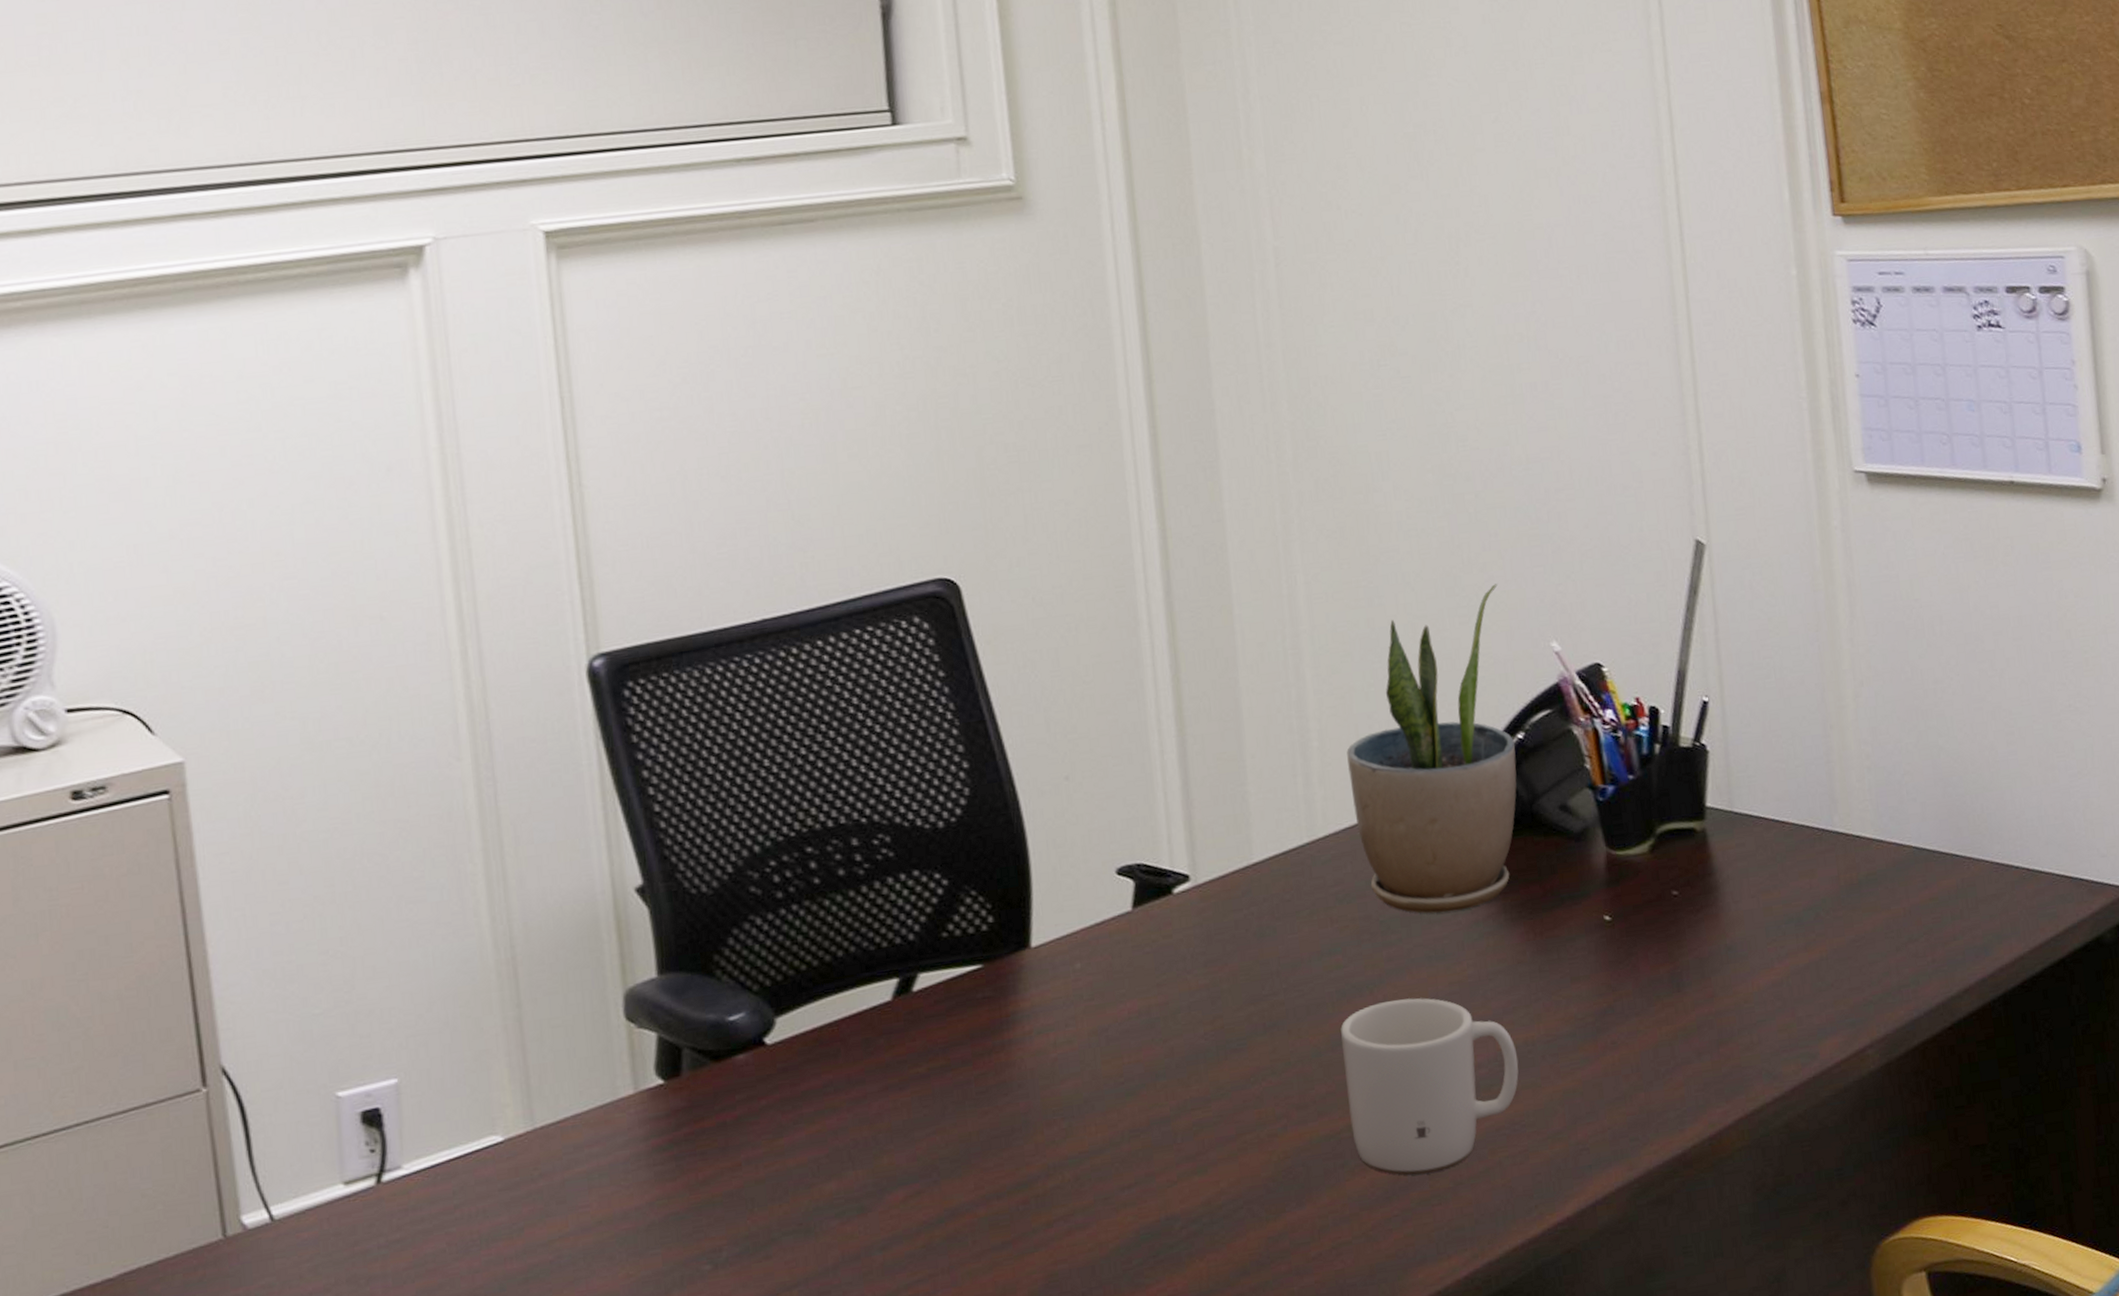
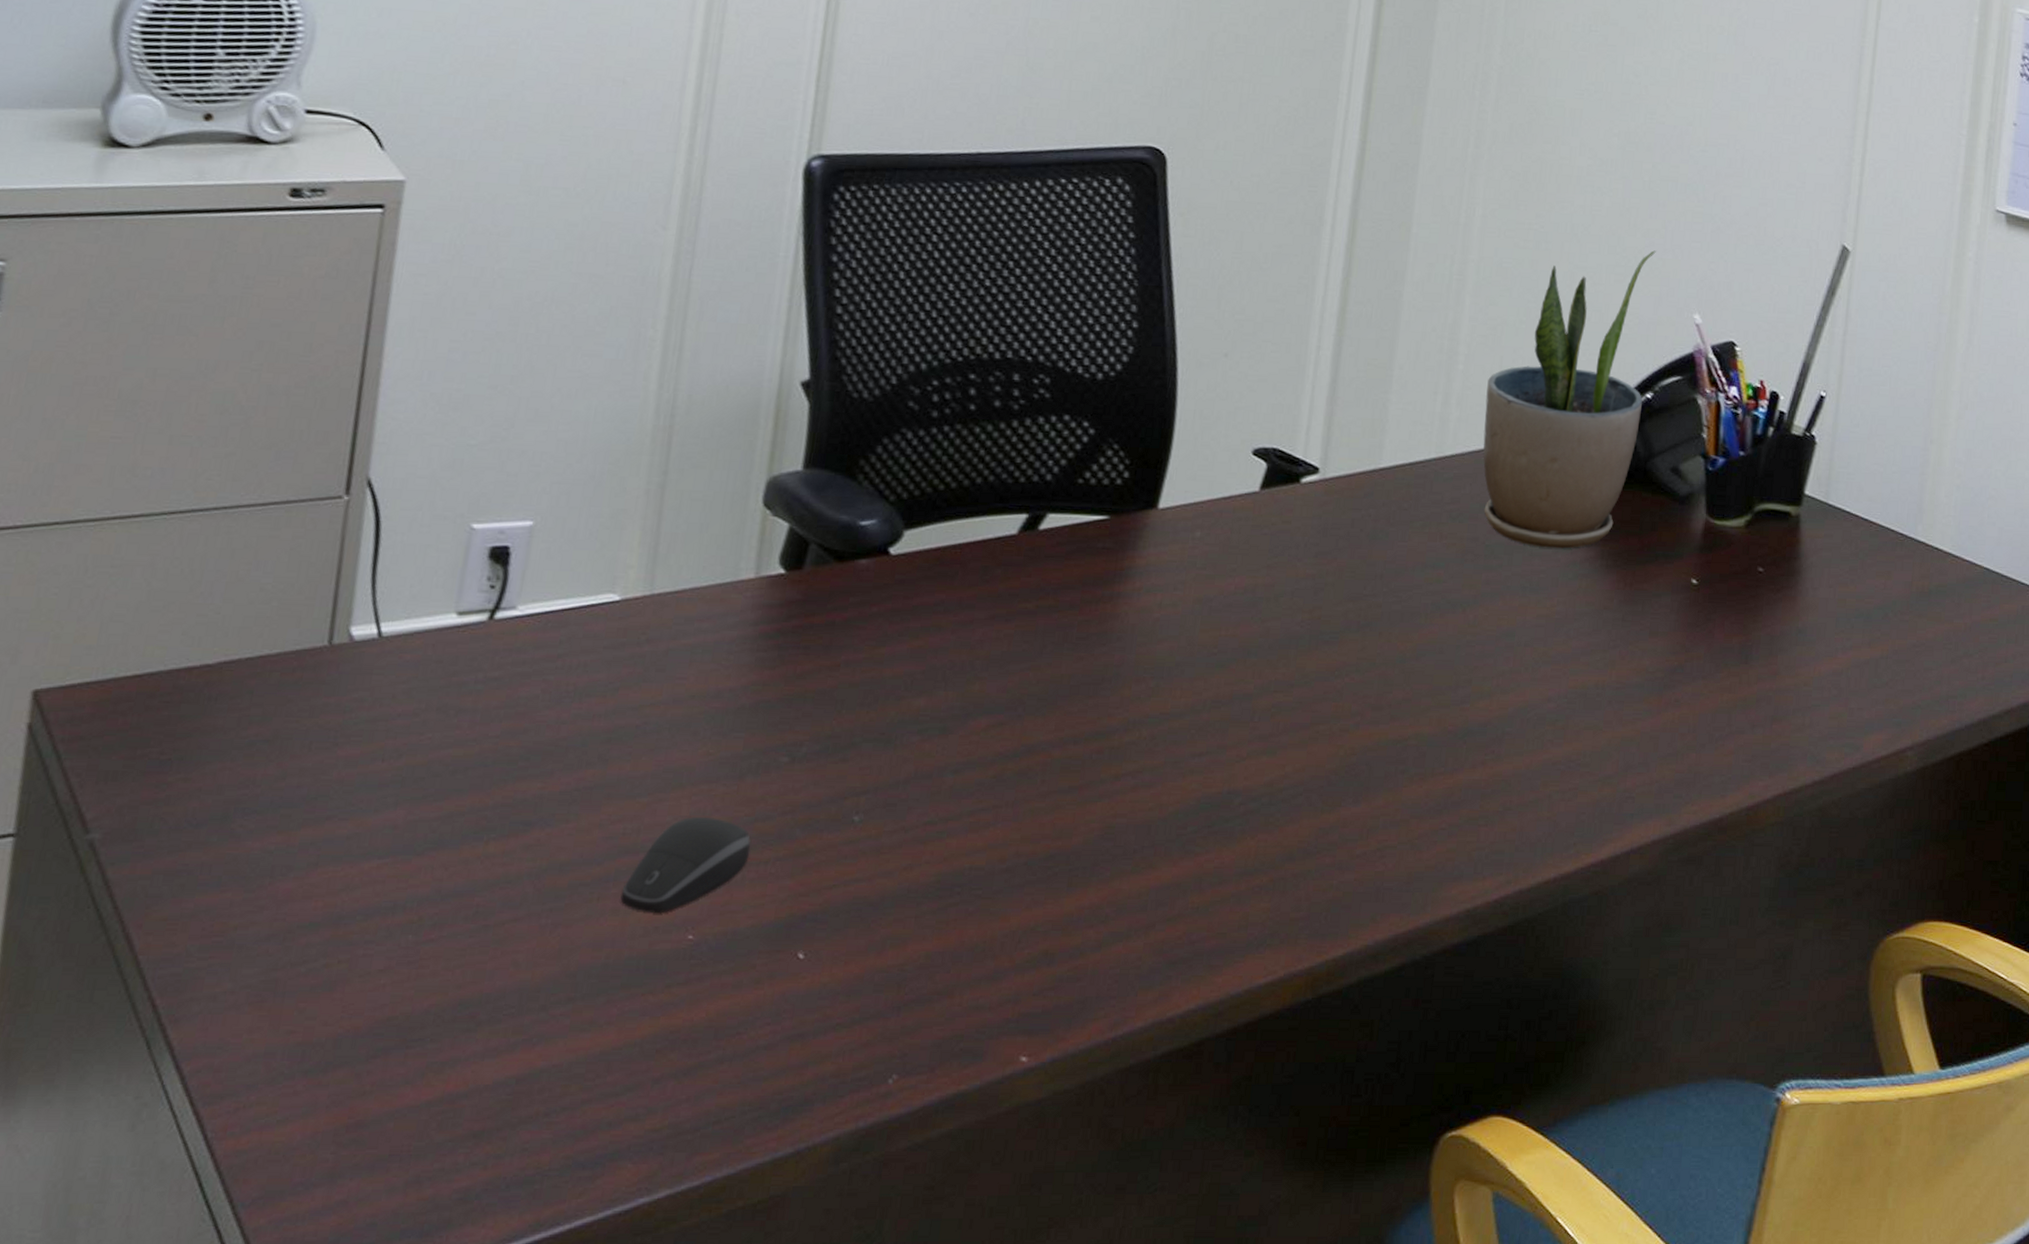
mug: present [1341,997,1519,1175] -> none [1418,621,1587,794]

